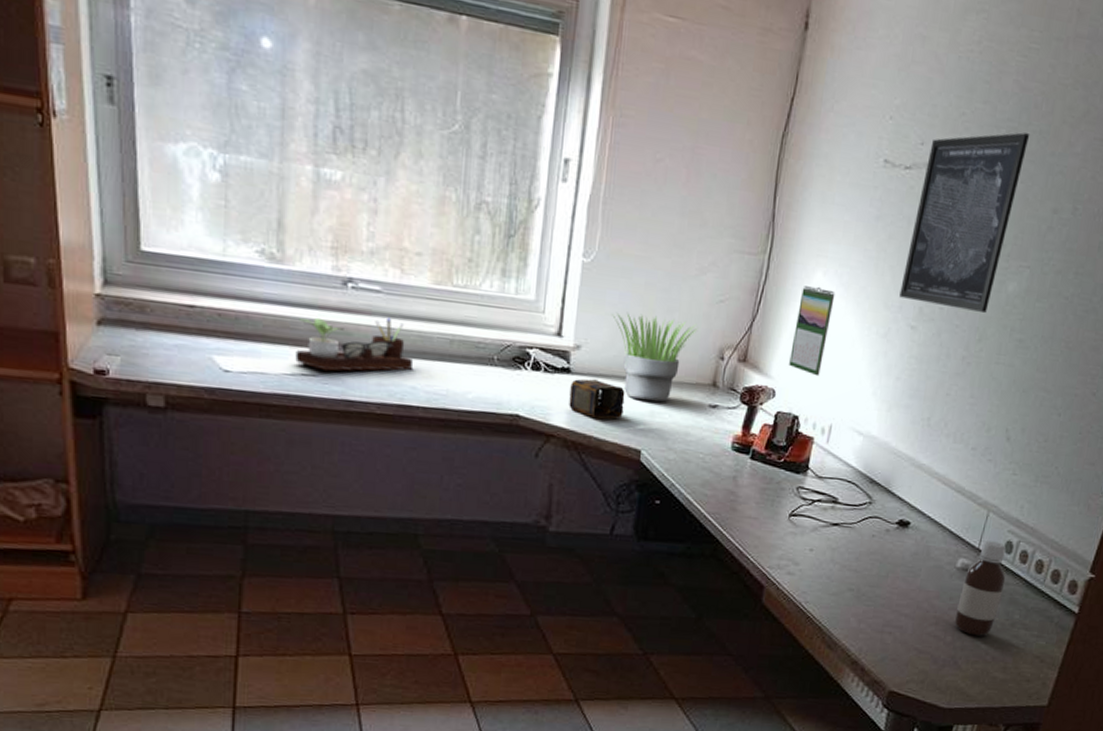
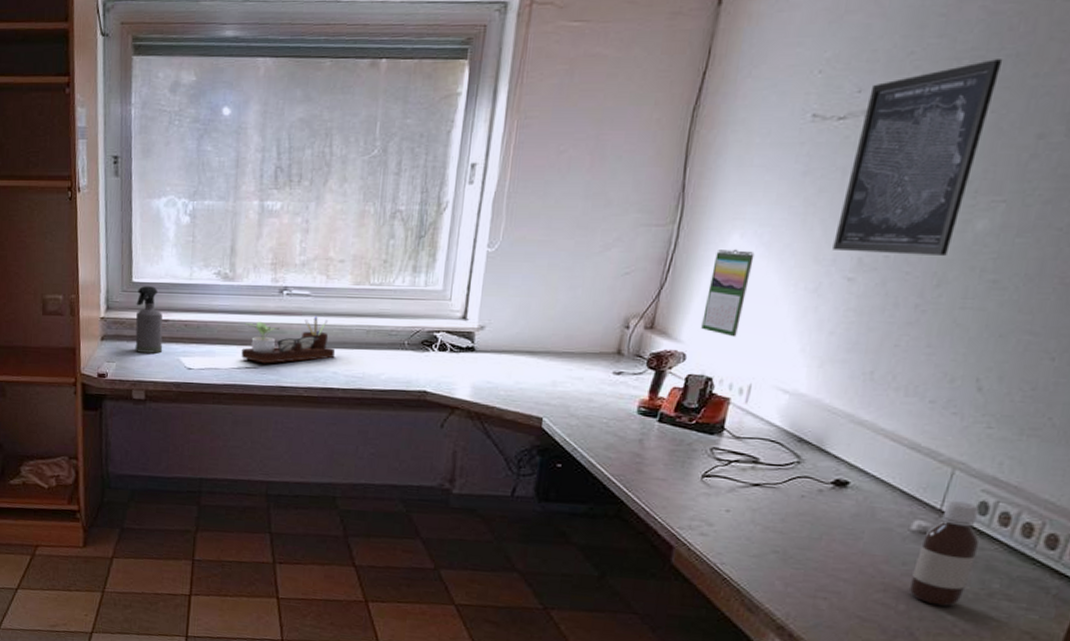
spray bottle: none [147,257,189,349] -> present [135,286,163,354]
can: present [569,378,625,420] -> none [473,355,528,392]
potted plant: present [612,313,697,403] -> none [515,292,601,373]

